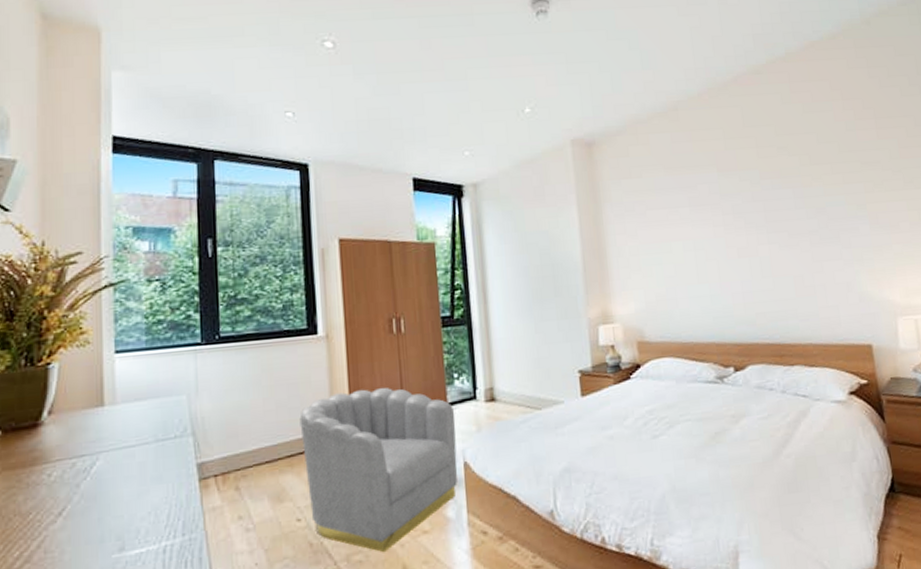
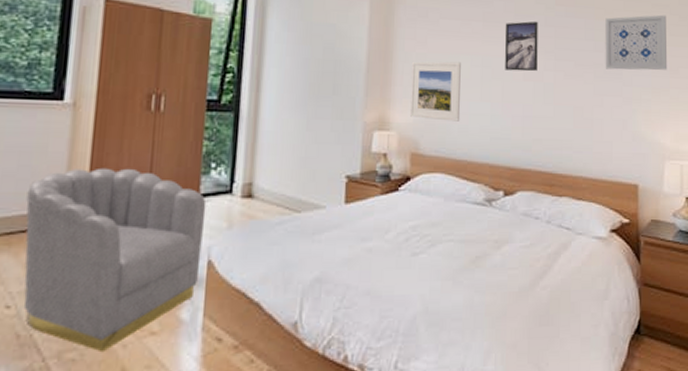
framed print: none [625,249,681,308] -> present [410,61,461,122]
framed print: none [712,198,751,251] -> present [505,21,538,72]
wall art: none [814,171,887,235] -> present [605,14,668,71]

